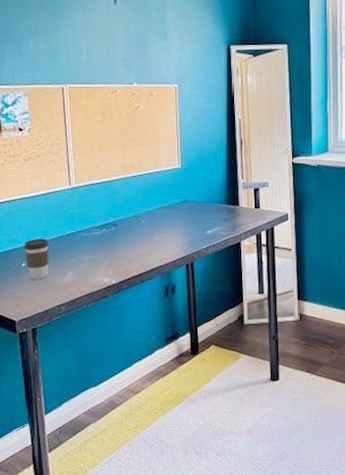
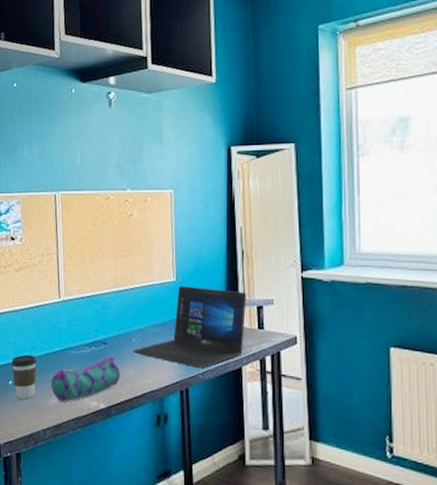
pencil case: none [65,236,130,280] -> present [51,356,120,402]
laptop: none [142,172,245,244] -> present [133,286,247,369]

